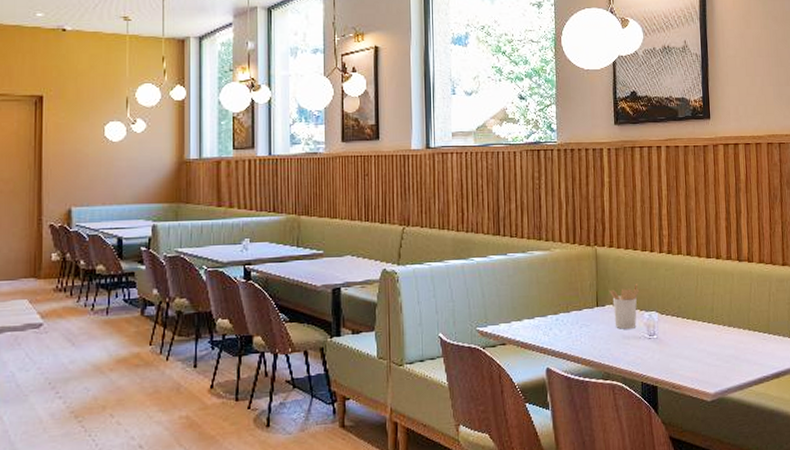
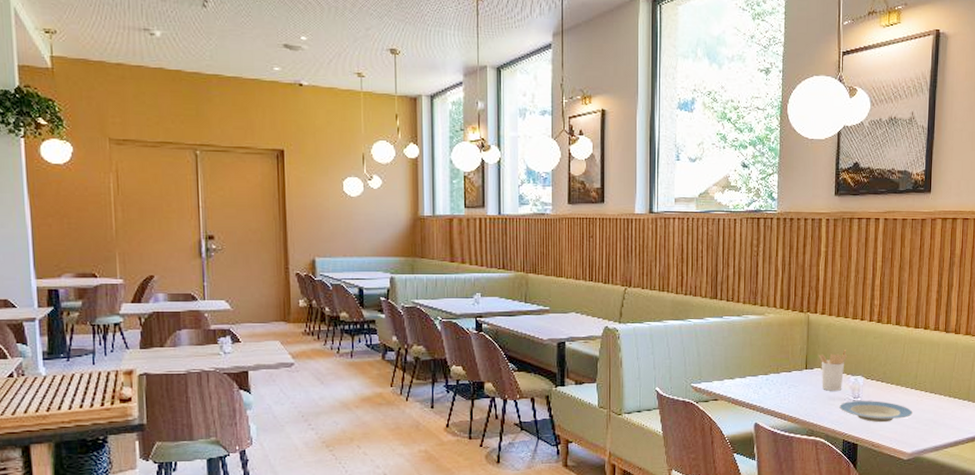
plate: none [635,337,713,362] -> present [839,401,913,423]

